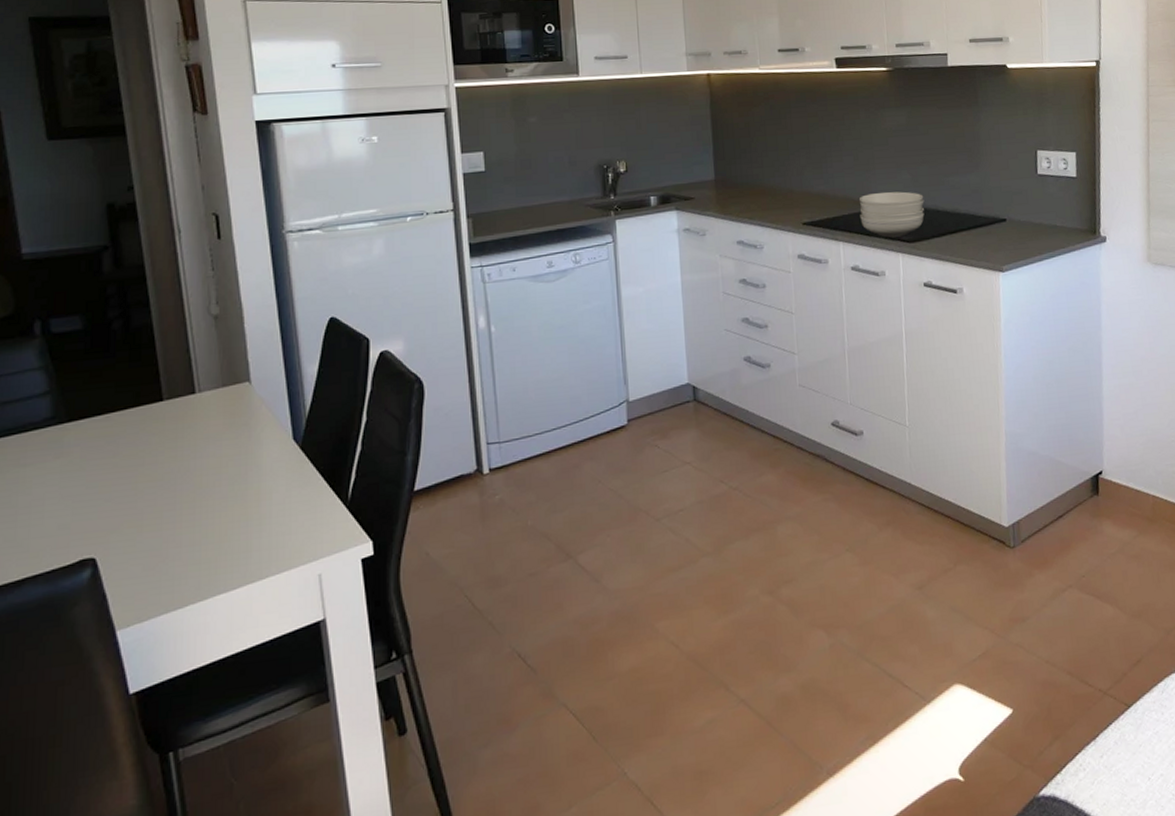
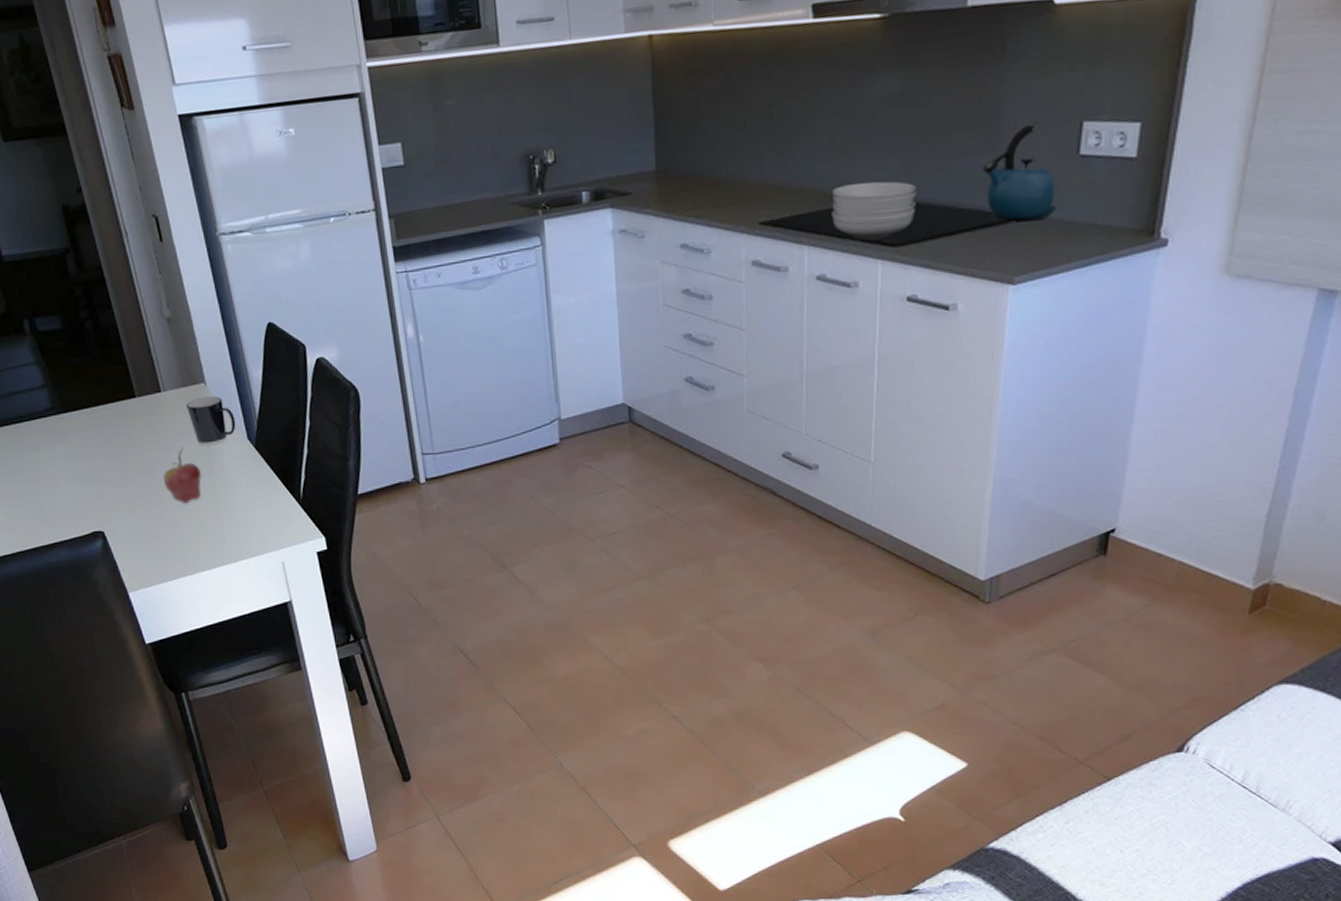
fruit: none [183,453,232,517] -> present [163,447,202,504]
mug: none [224,395,281,450] -> present [186,396,236,446]
kettle: none [970,150,1029,223] -> present [982,122,1060,222]

